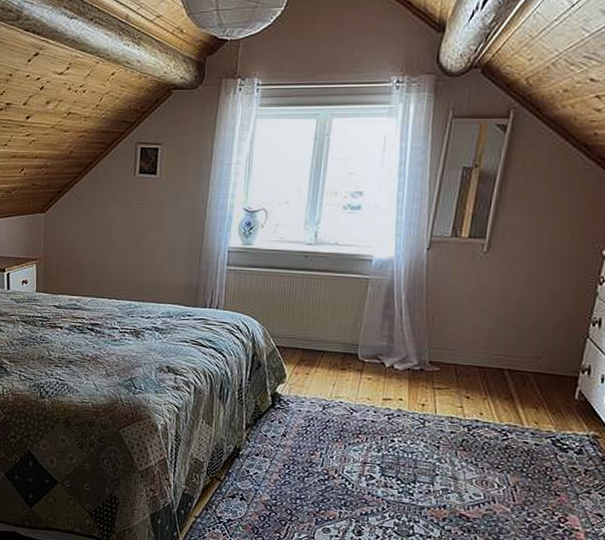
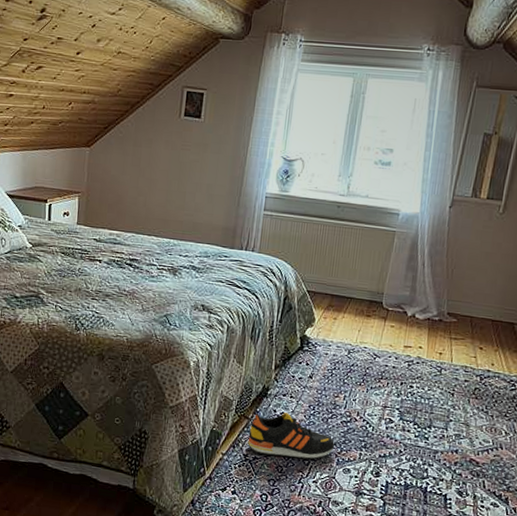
shoe: none [221,473,313,520] -> present [247,412,335,460]

